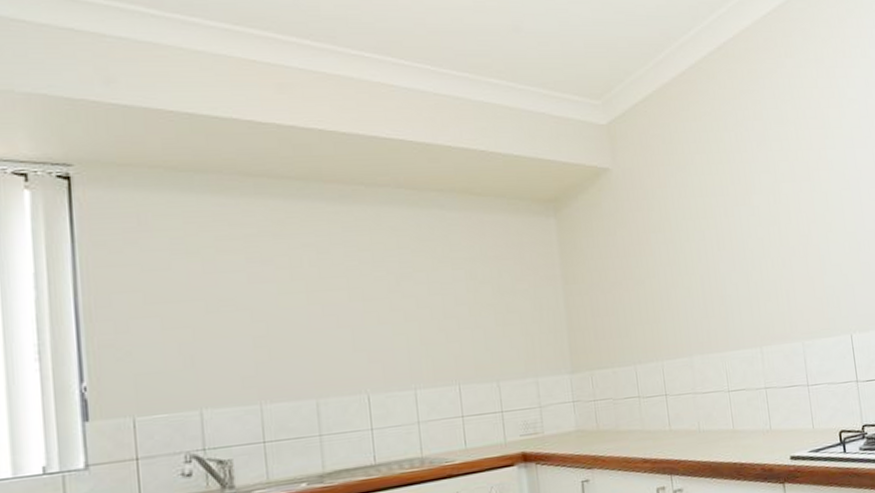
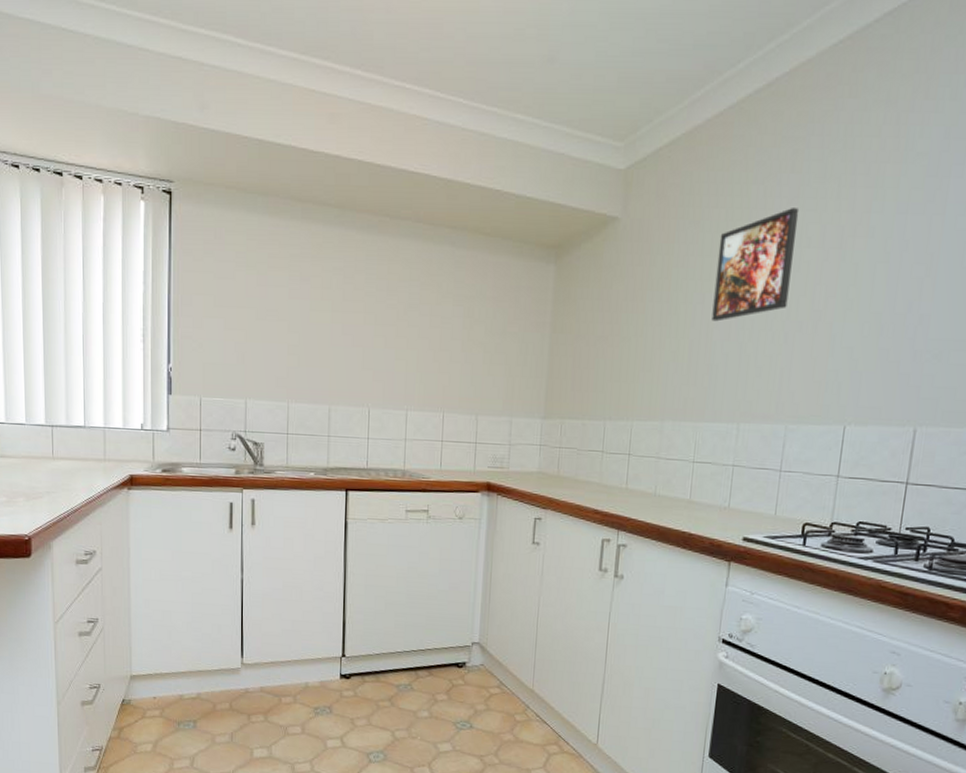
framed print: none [706,148,778,256] -> present [711,206,800,322]

